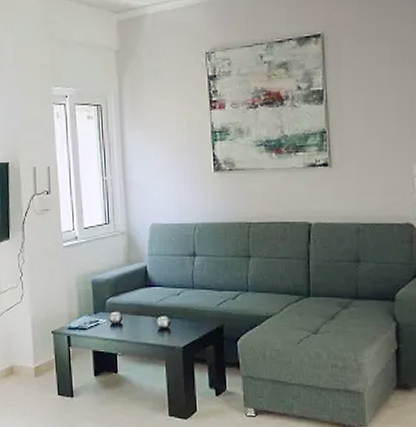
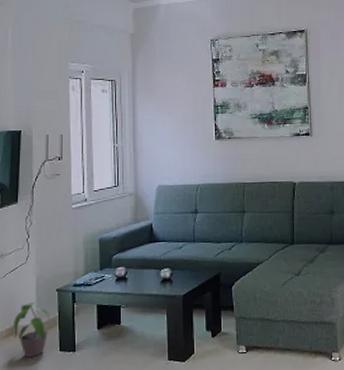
potted plant: none [12,342,48,399] -> present [13,301,51,357]

